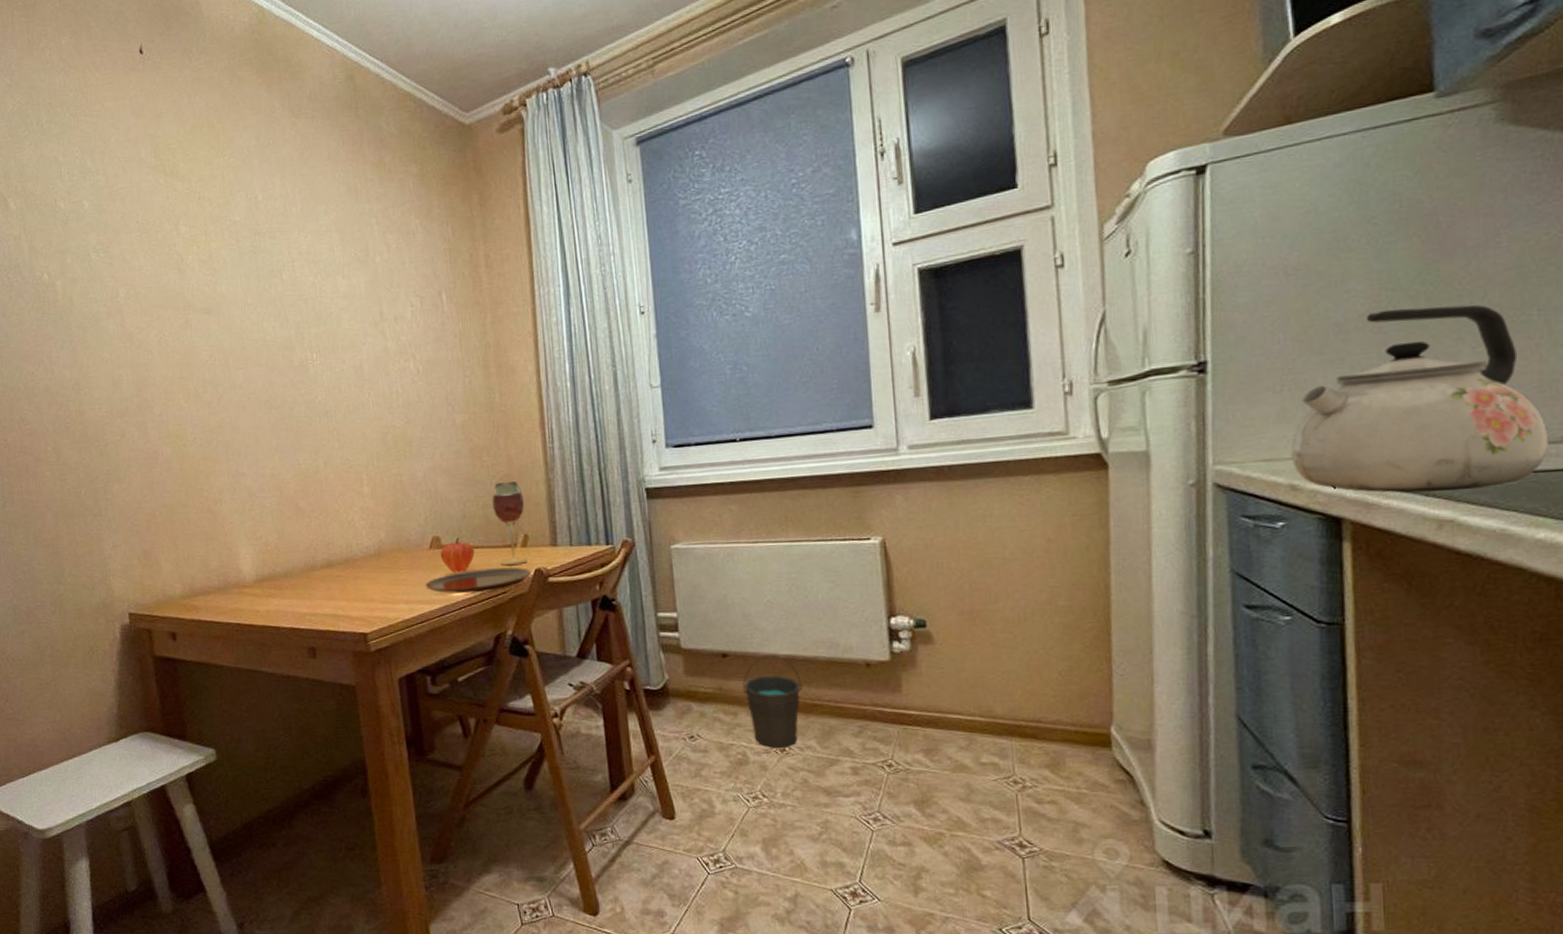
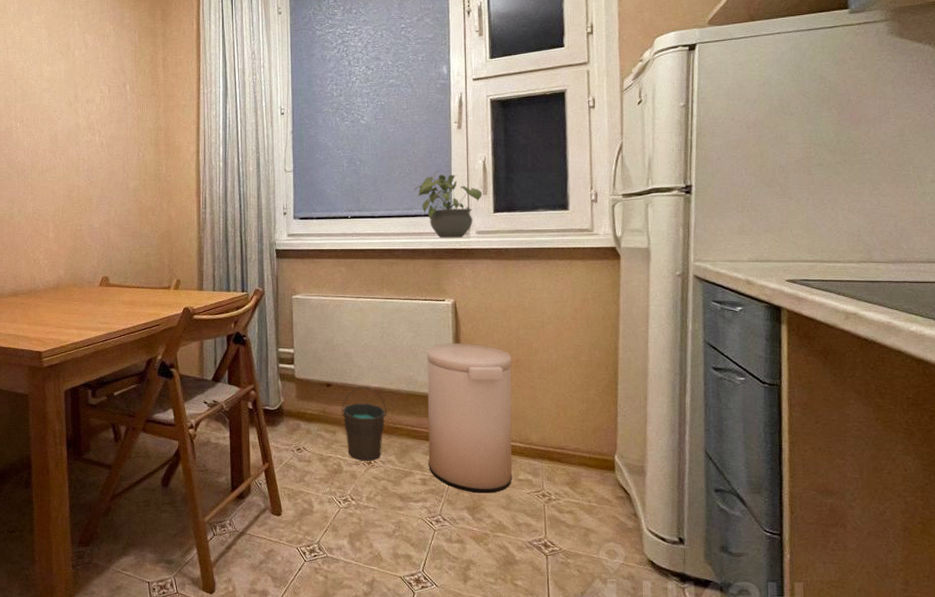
plate: present [425,567,531,595] -> none [93,305,180,324]
fruit: present [440,538,475,574] -> none [108,279,136,307]
wineglass: present [492,481,527,565] -> none [153,237,179,303]
potted plant: none [821,369,913,459] -> present [414,170,482,238]
pedal bin: none [849,592,973,783] -> present [427,343,513,493]
kettle: present [1291,305,1548,493] -> none [748,158,919,291]

